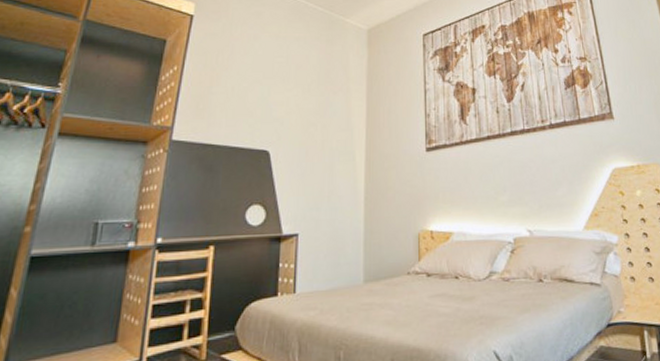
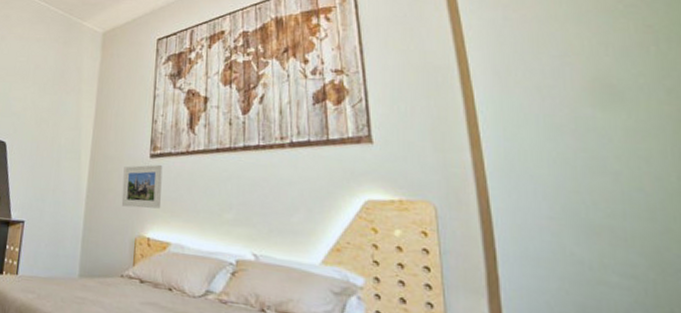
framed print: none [401,157,441,203] -> present [121,164,163,209]

